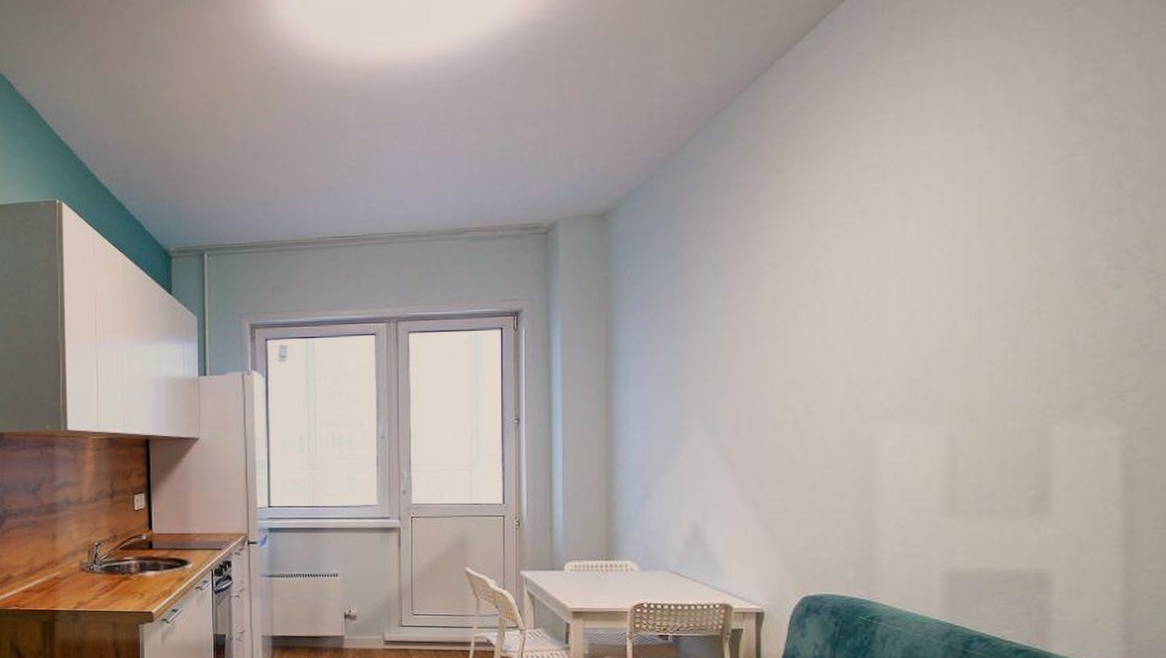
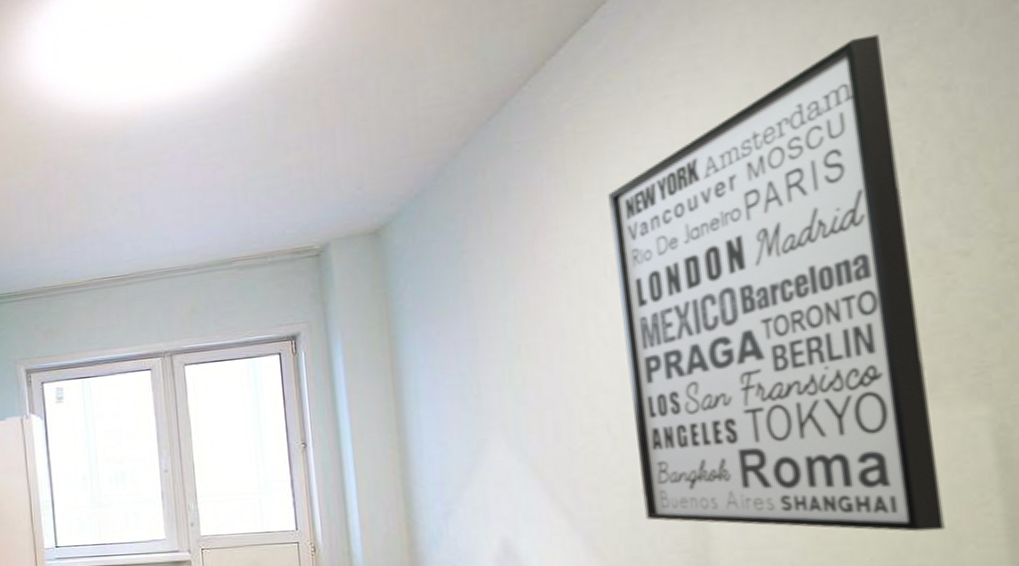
wall art: none [818,69,1073,538] -> present [608,34,945,532]

